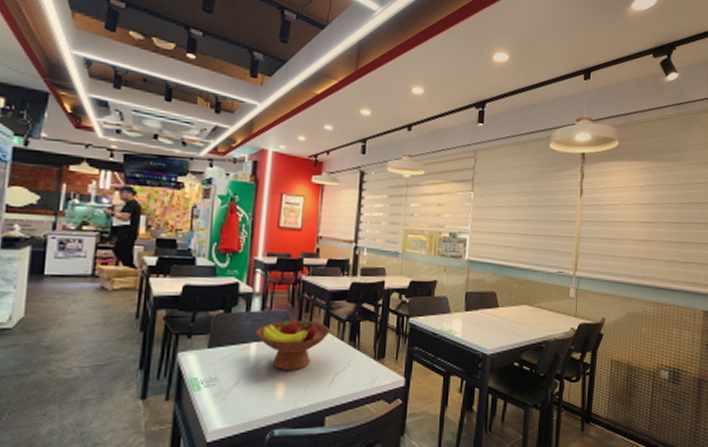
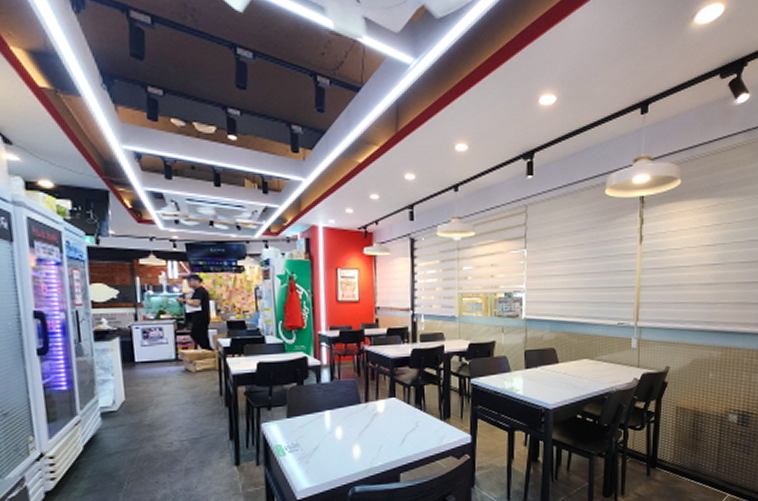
fruit bowl: present [256,319,329,370] -> none [329,387,396,434]

